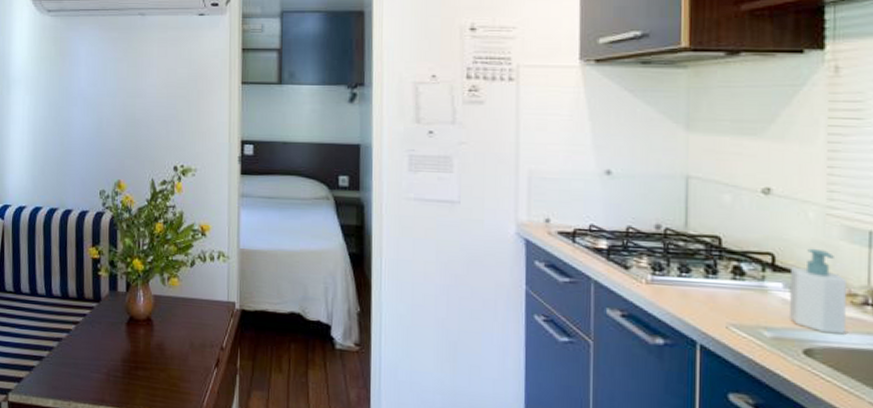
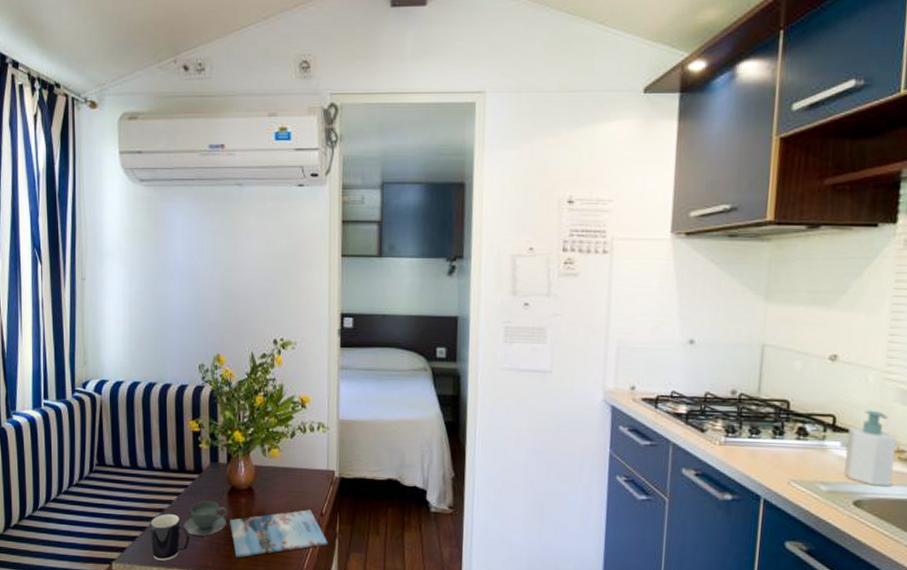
mug: none [46,342,87,393] -> present [149,513,190,561]
teacup: none [81,330,126,368] -> present [184,500,227,536]
magazine: none [128,343,228,393] -> present [230,509,328,558]

